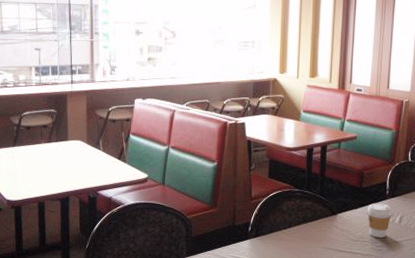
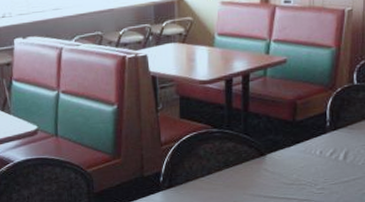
coffee cup: present [367,204,391,238] -> none [303,138,333,180]

